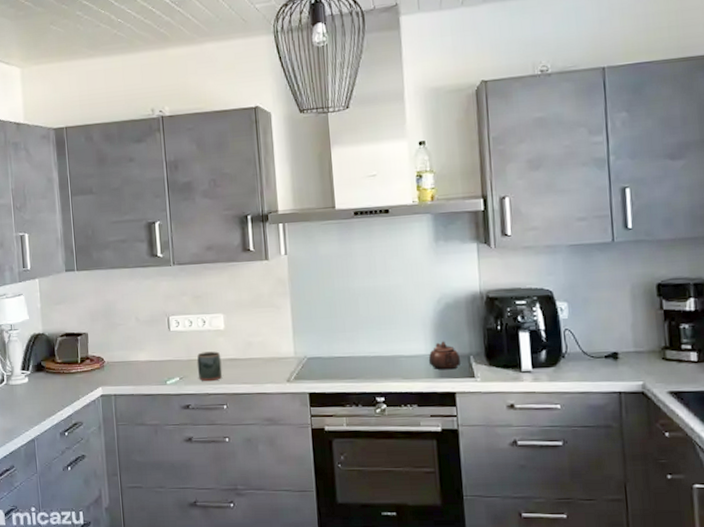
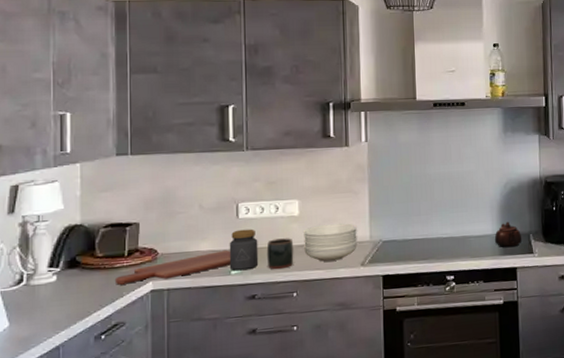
cutting board: none [72,360,166,389] -> present [114,249,231,285]
jar: none [163,341,191,381] -> present [229,229,259,271]
bowl: none [229,338,282,376] -> present [302,223,358,262]

